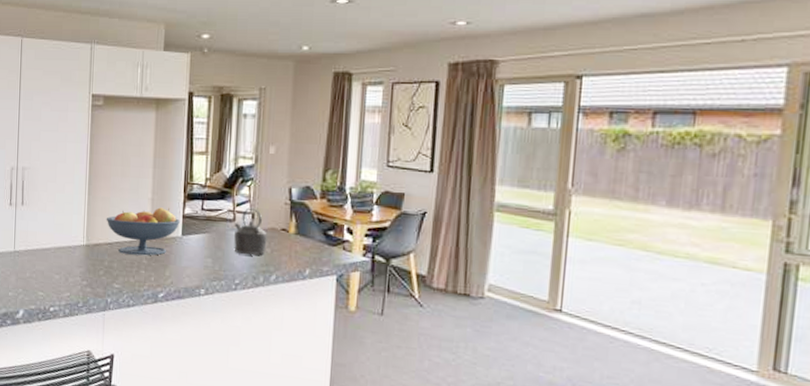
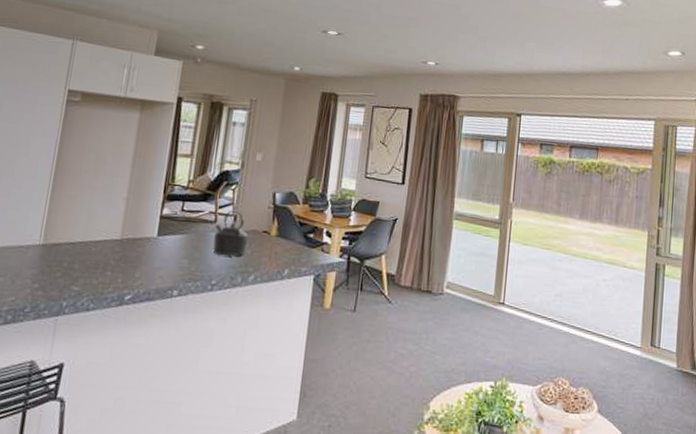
fruit bowl: present [106,207,180,256] -> none [70,207,157,257]

